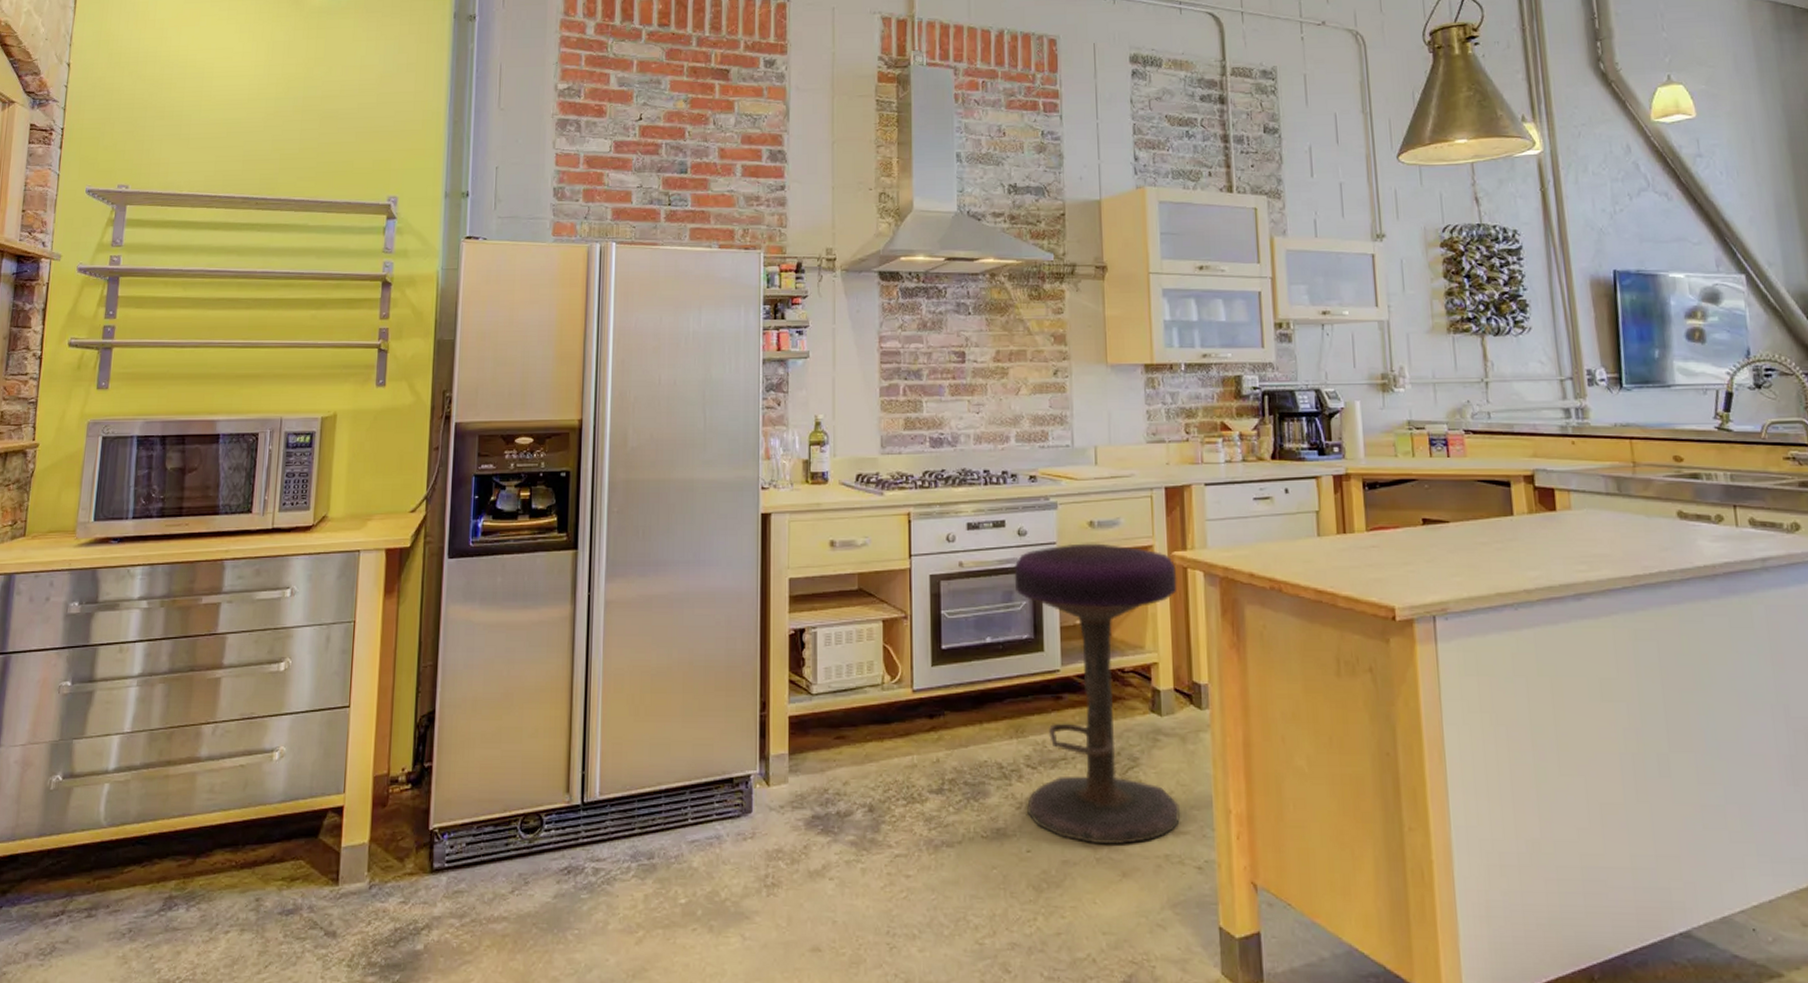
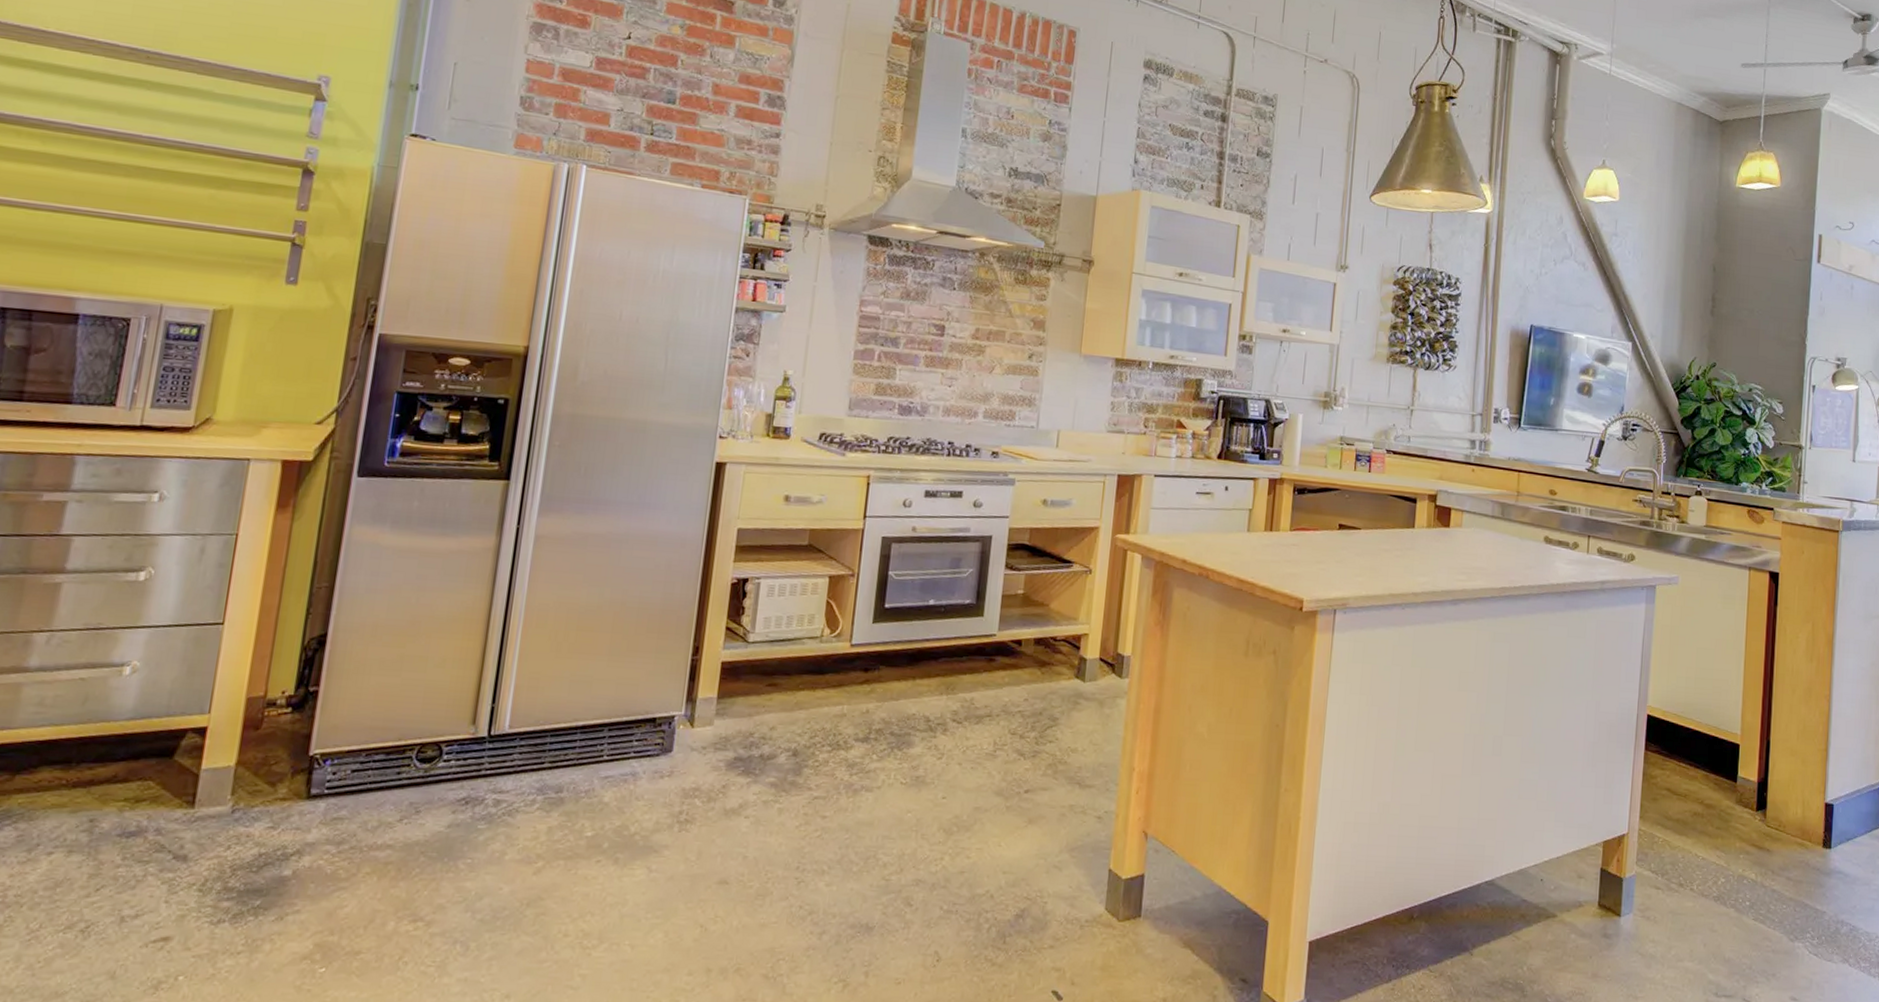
stool: present [1014,543,1181,844] -> none [947,518,1118,794]

